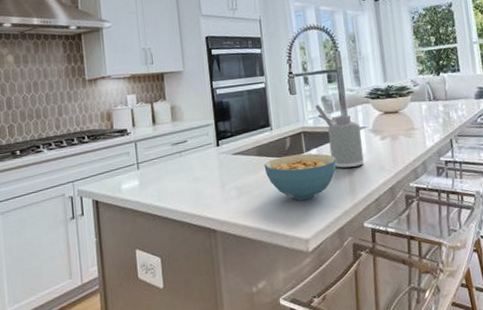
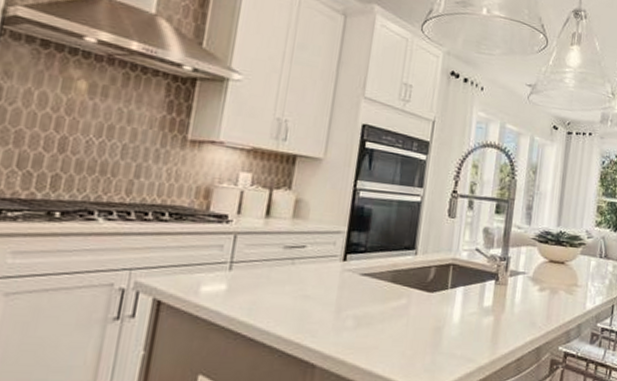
cereal bowl: present [264,153,337,201] -> none [395,288,484,346]
soap dispenser: present [315,104,364,169] -> none [474,235,519,318]

